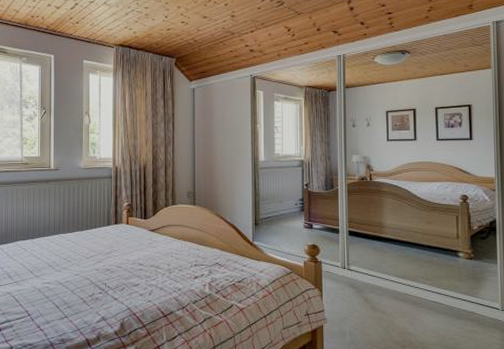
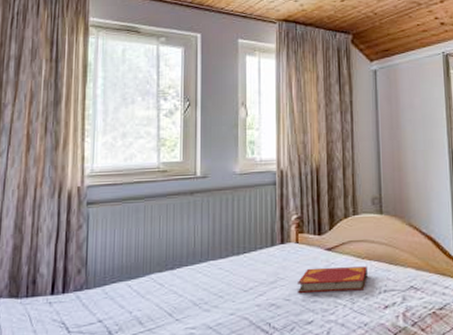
hardback book: none [126,244,182,264] -> present [296,266,367,293]

